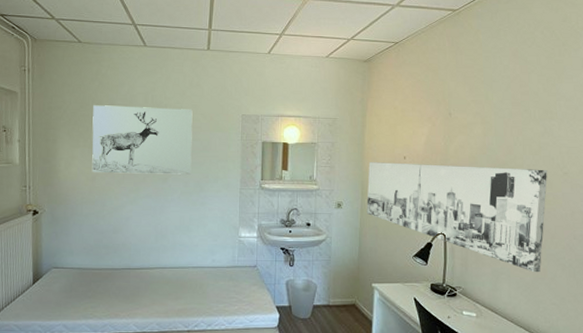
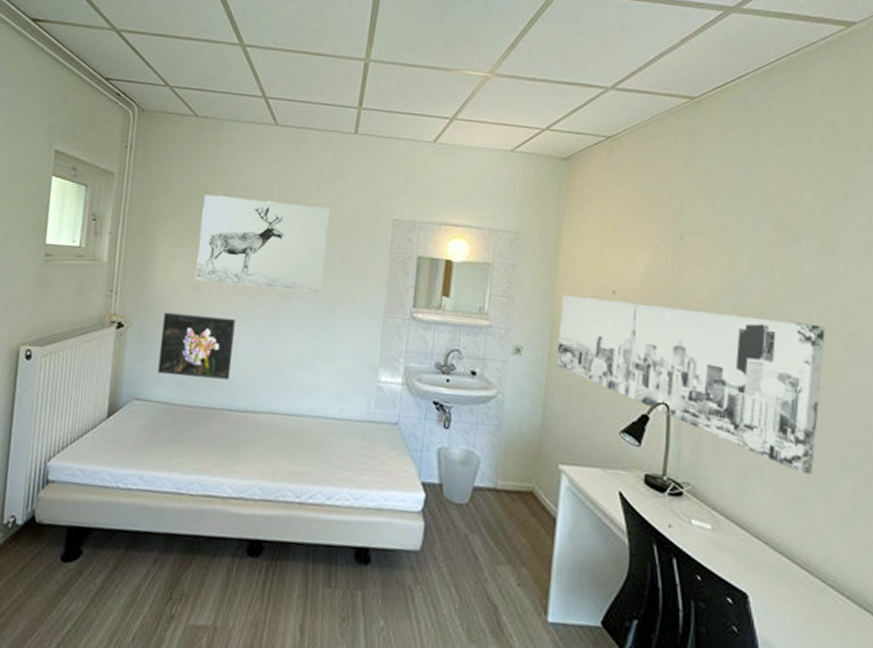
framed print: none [69,199,127,247] -> present [157,312,236,380]

